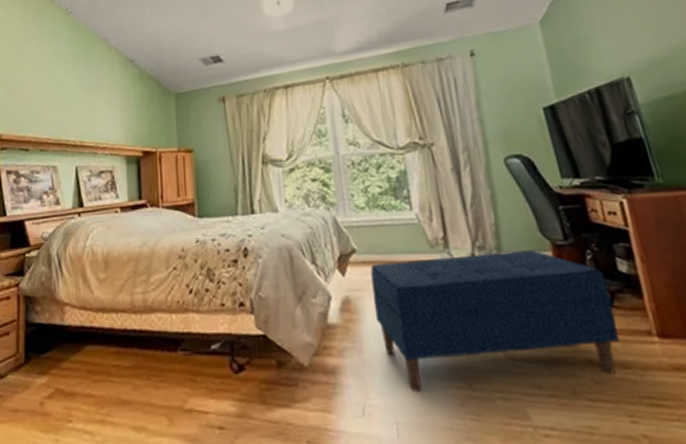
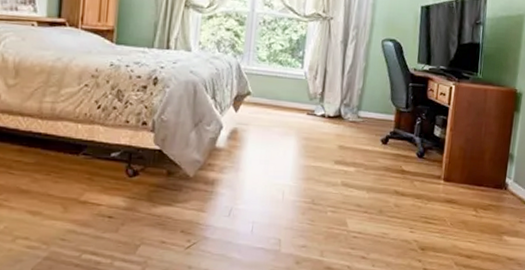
bench: present [370,250,620,393] -> none [255,106,424,203]

